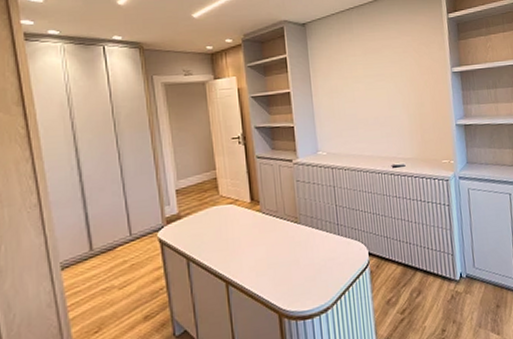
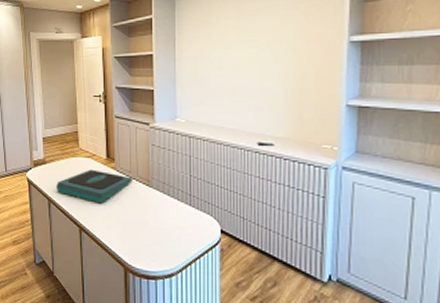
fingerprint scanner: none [194,215,280,252] -> present [55,169,133,204]

